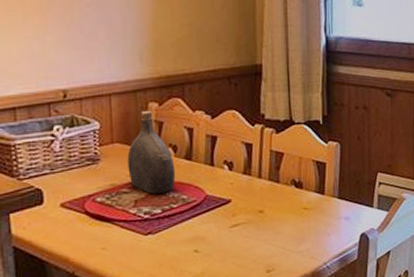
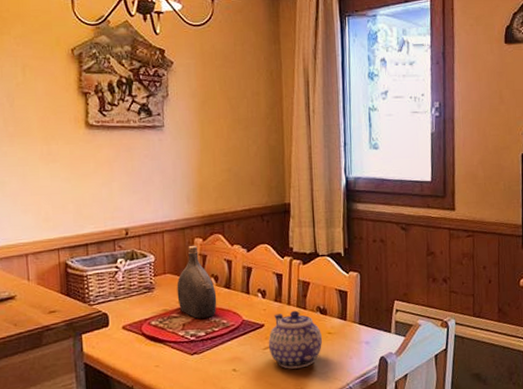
teapot: none [235,184,298,249] -> present [268,310,323,369]

